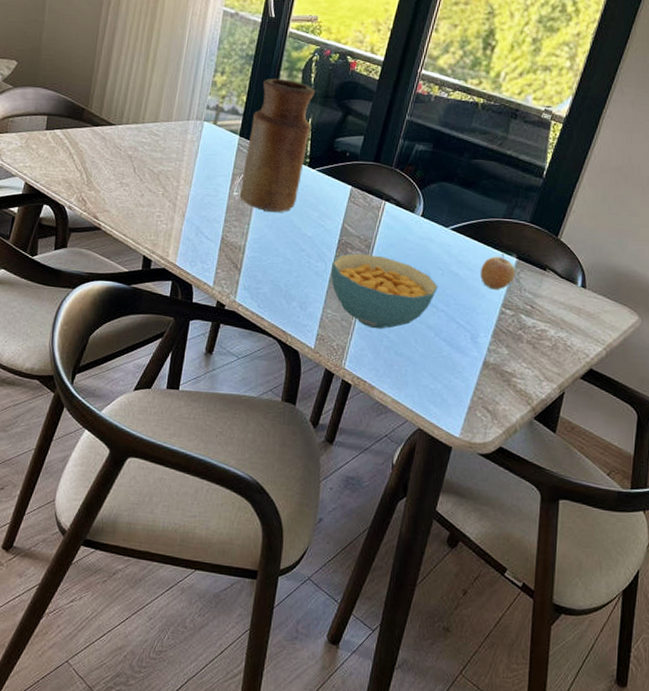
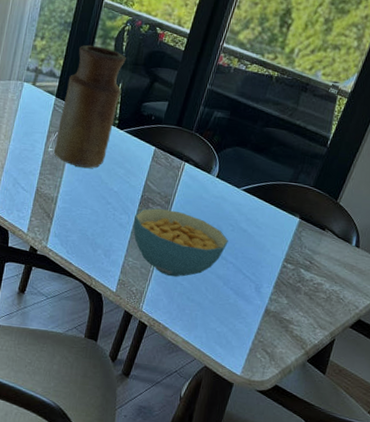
fruit: present [479,253,515,290] -> none [266,213,298,247]

